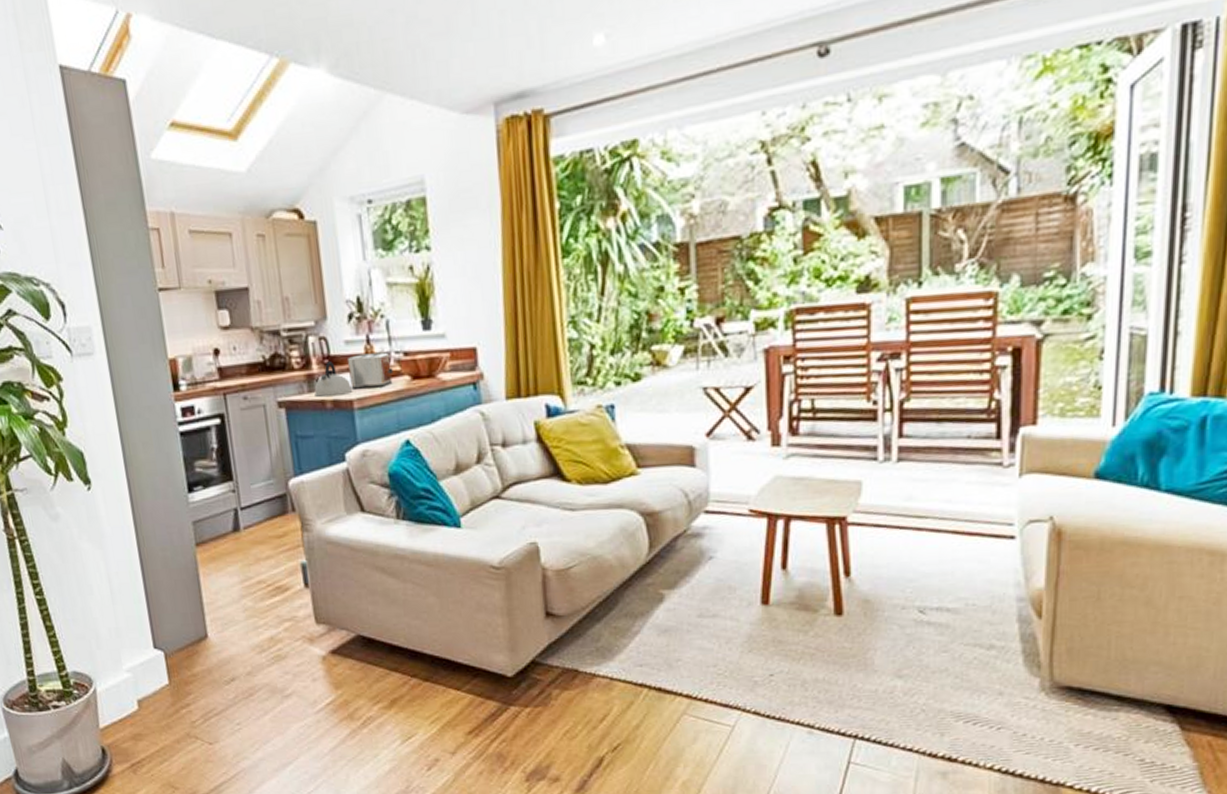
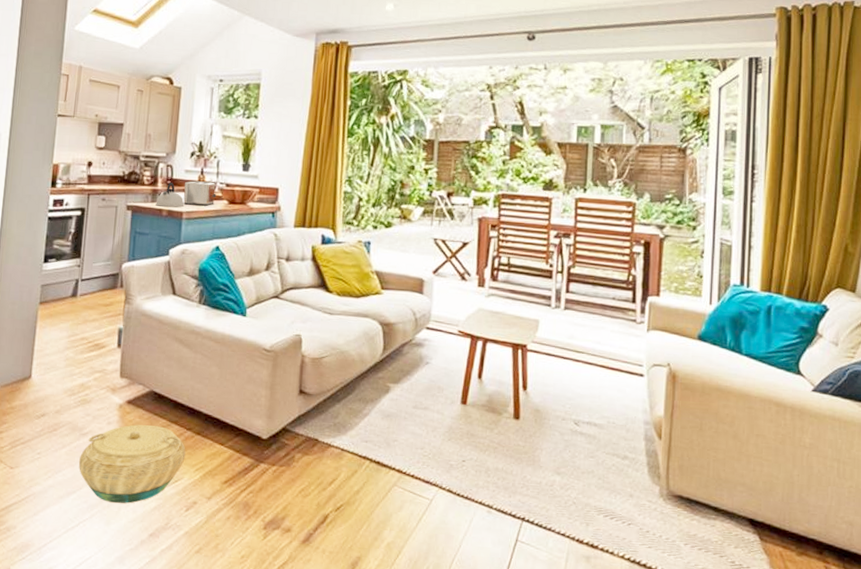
basket: none [288,676,416,770] -> present [79,424,186,504]

